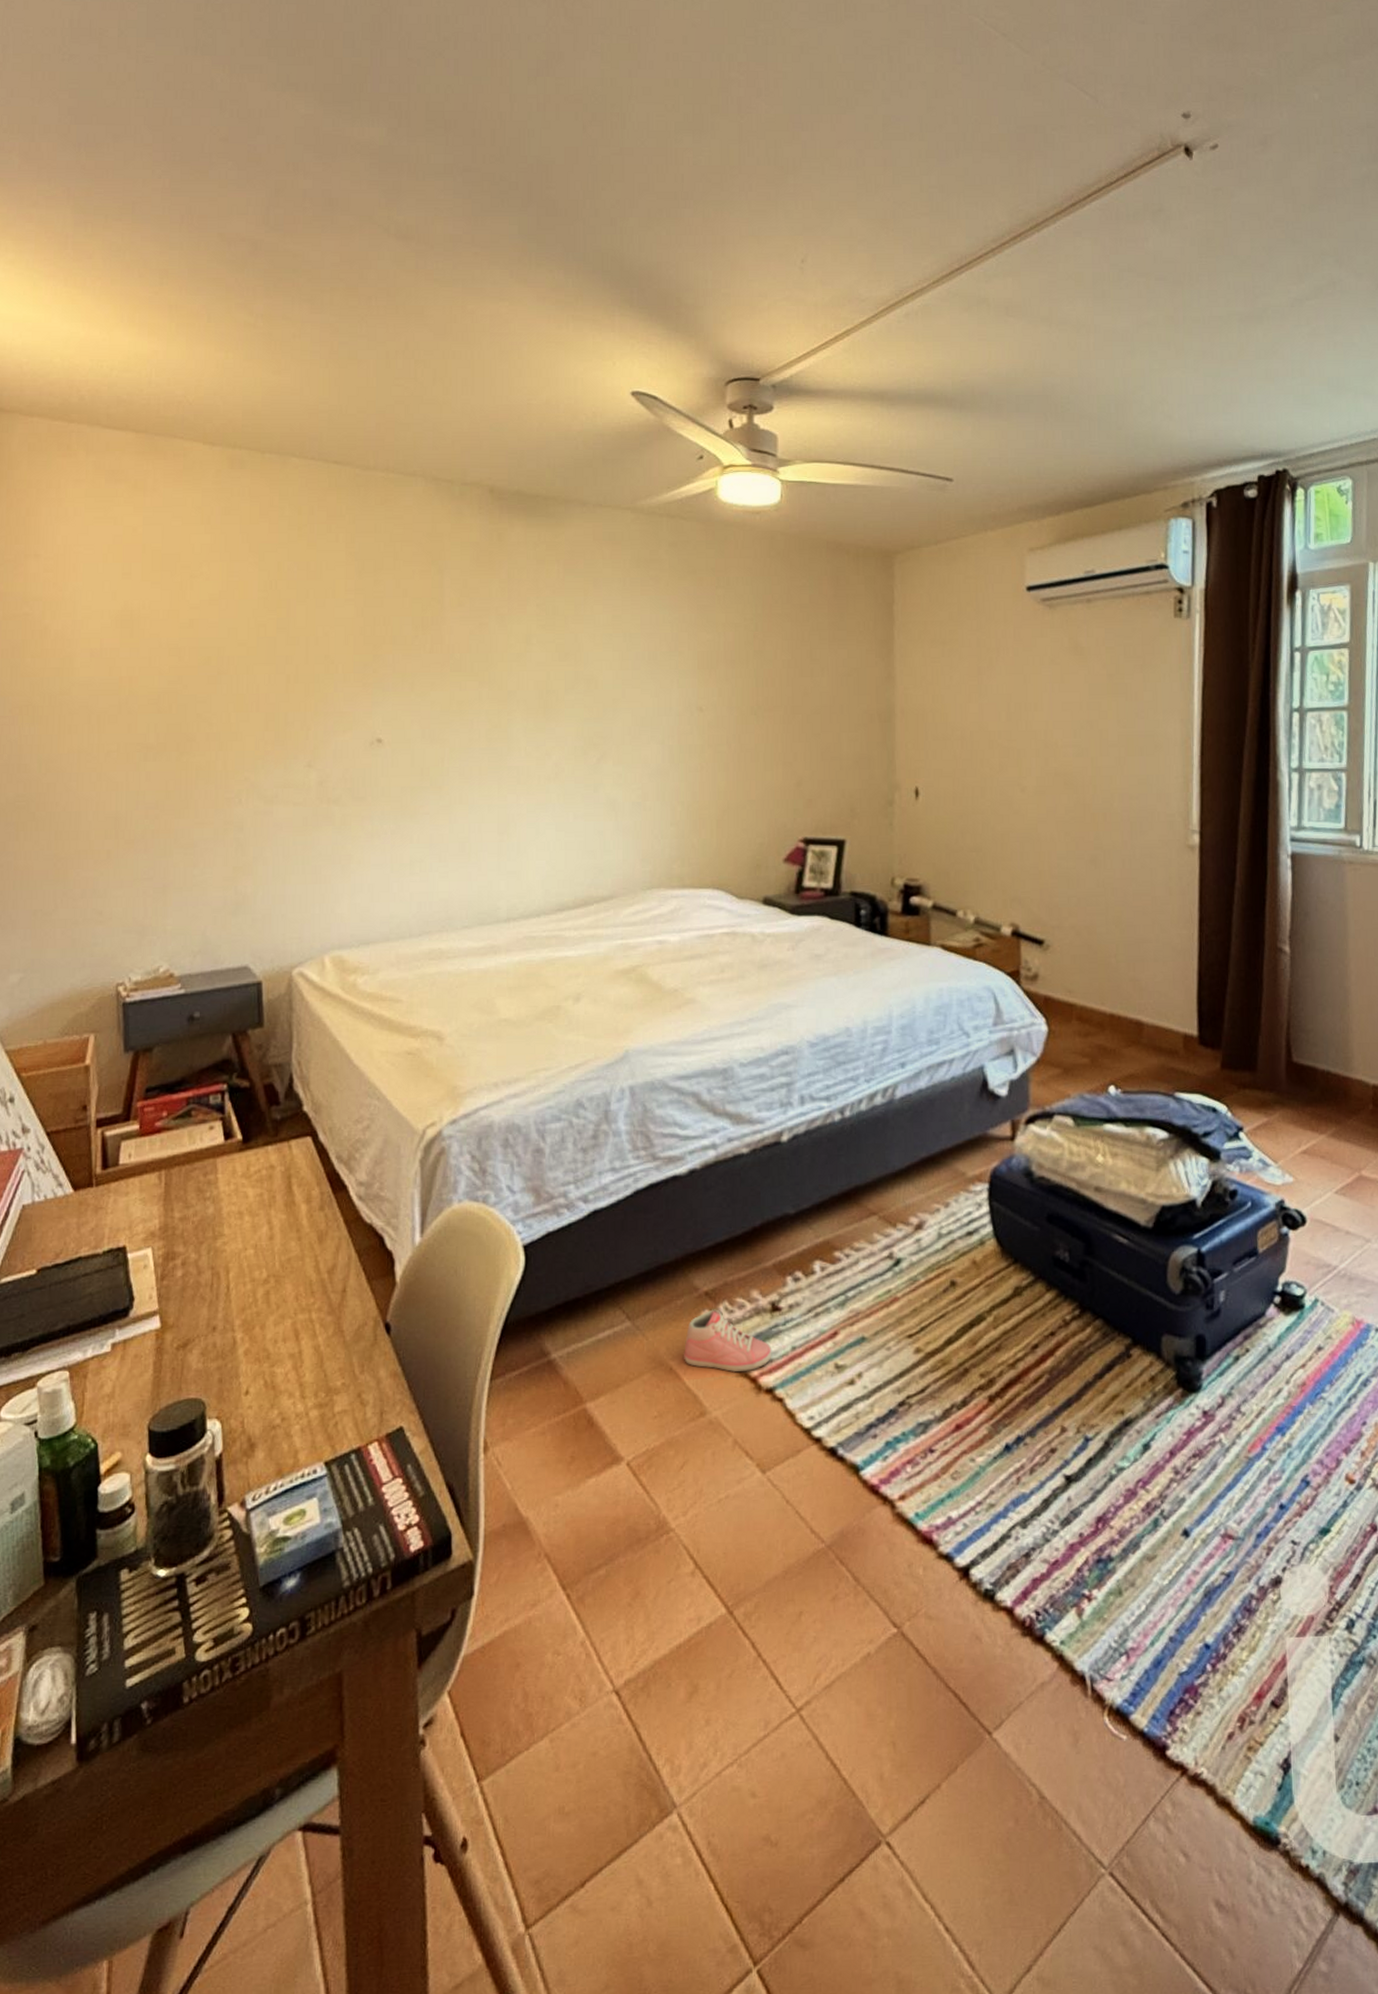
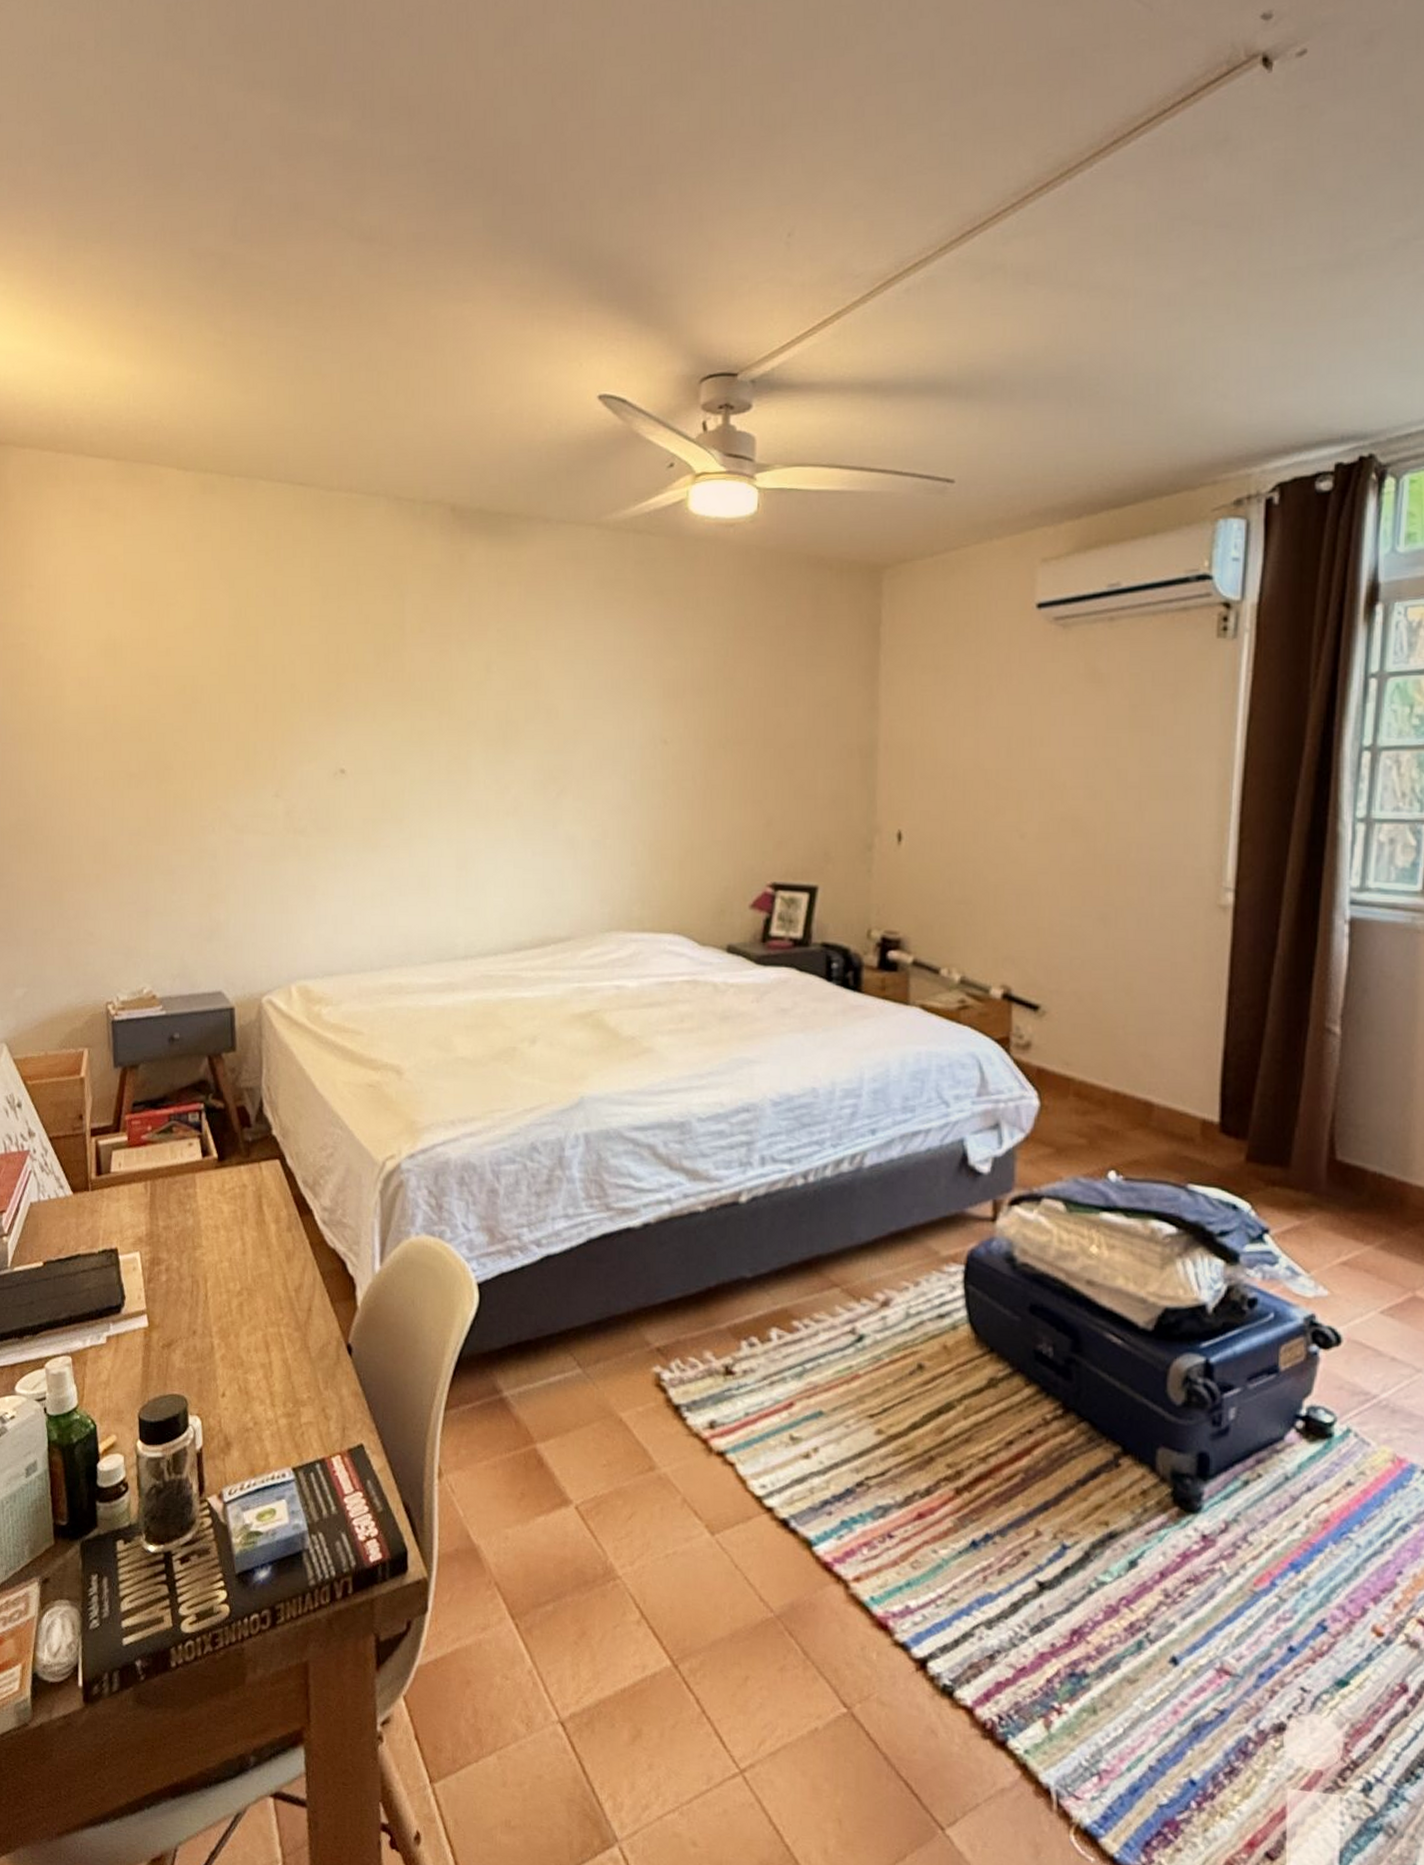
sneaker: present [684,1309,772,1373] -> none [634,1365,724,1432]

